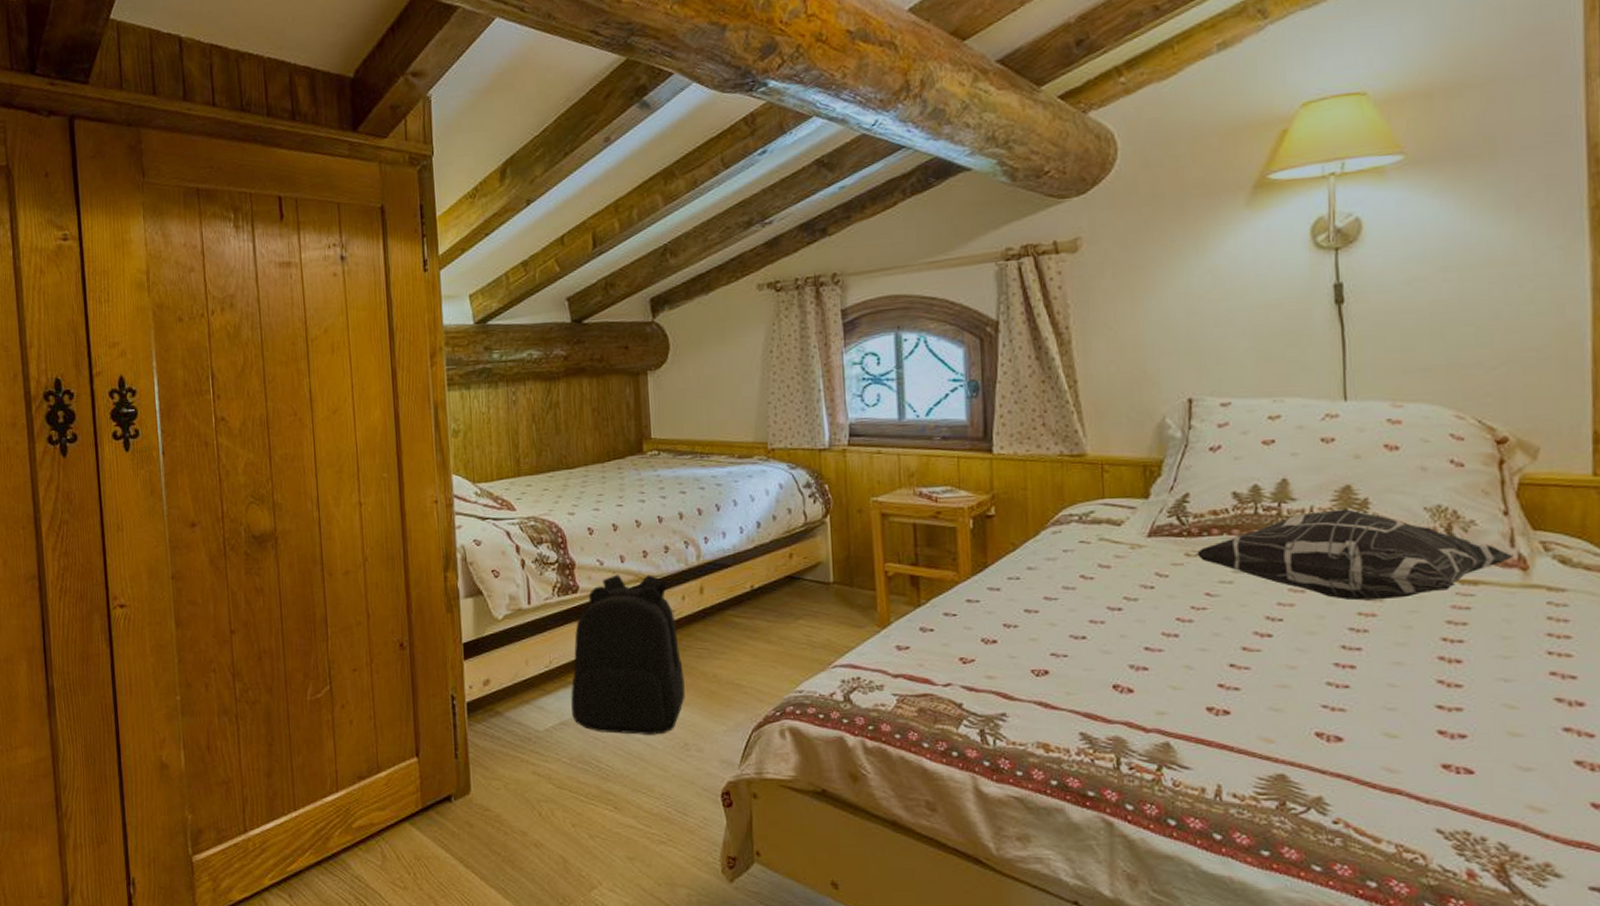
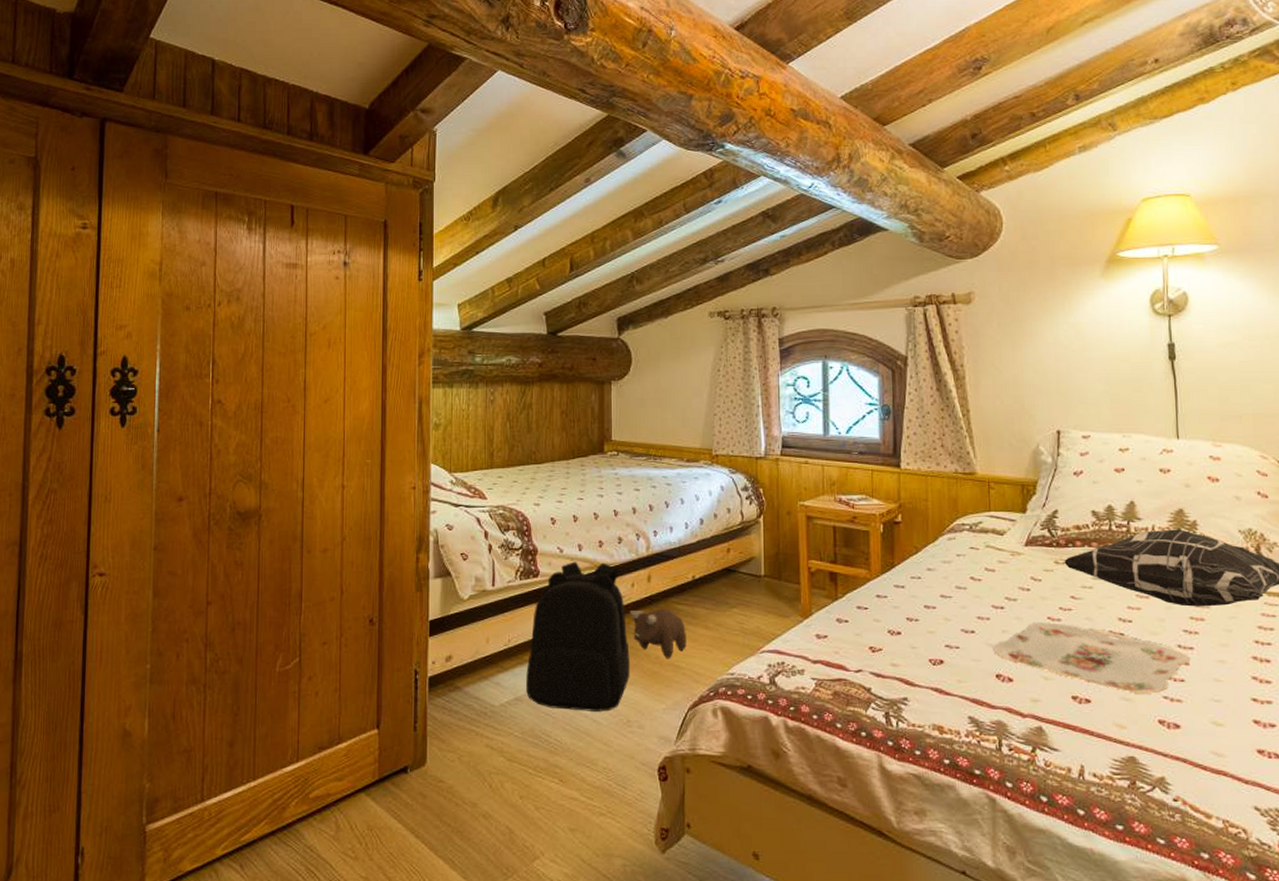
plush toy: none [681,622,747,678] -> present [629,608,686,659]
serving tray: none [1109,624,1358,703] -> present [993,622,1191,694]

